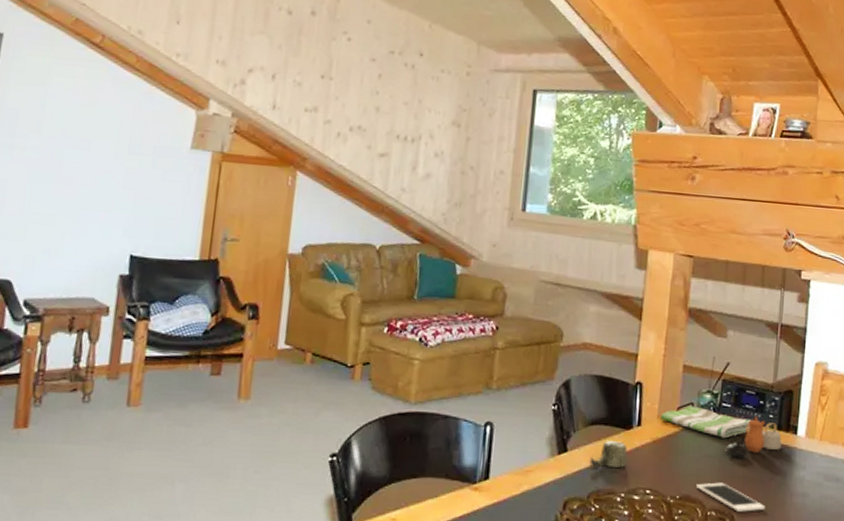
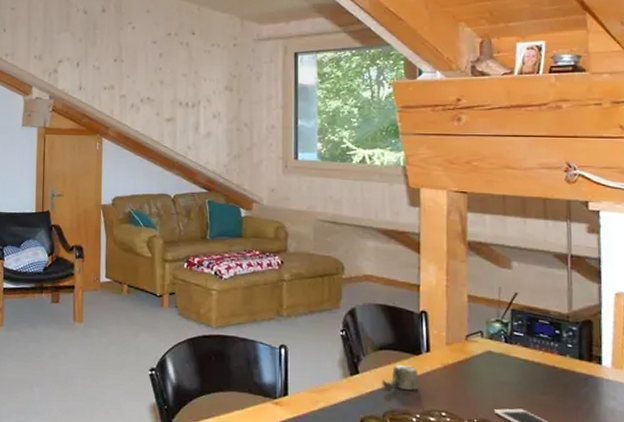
dish towel: present [660,405,752,439] -> none [448,334,549,366]
teapot: present [724,416,782,457] -> none [521,345,585,385]

